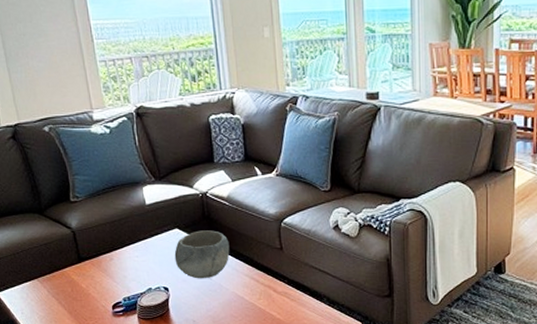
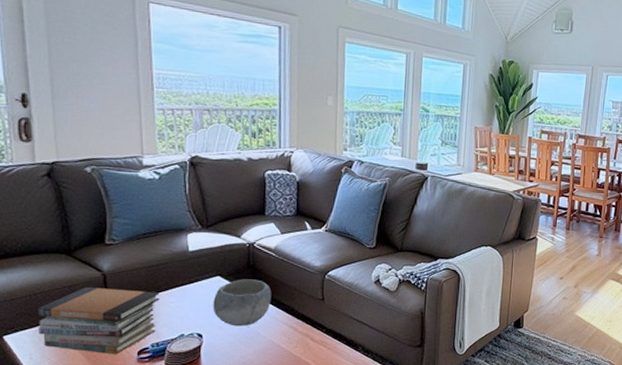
book stack: none [21,244,126,309] -> present [37,286,160,355]

